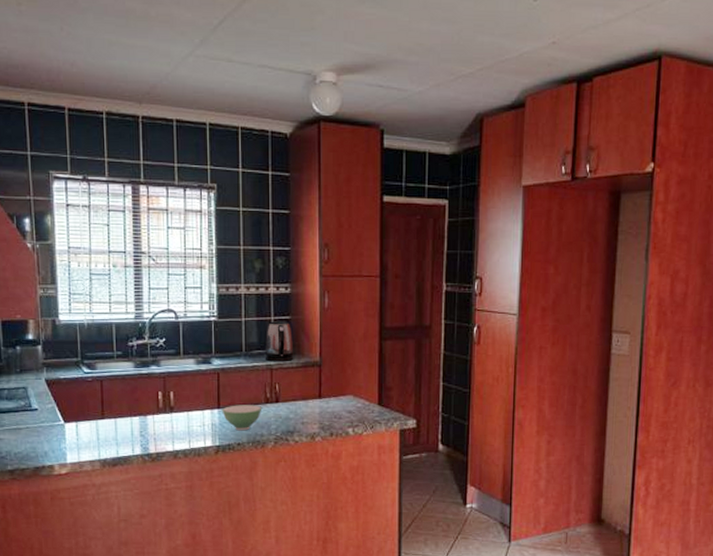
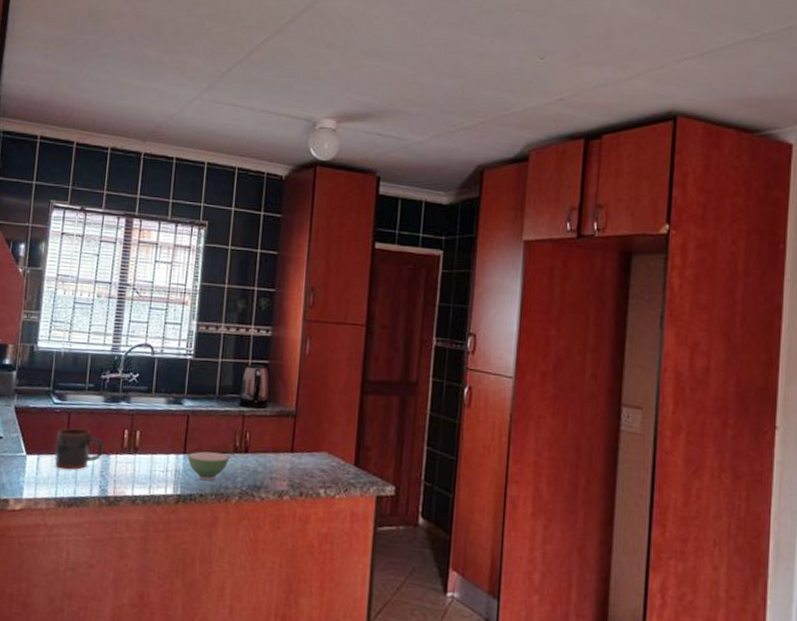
mug: none [91,394,140,432] -> present [54,428,104,469]

